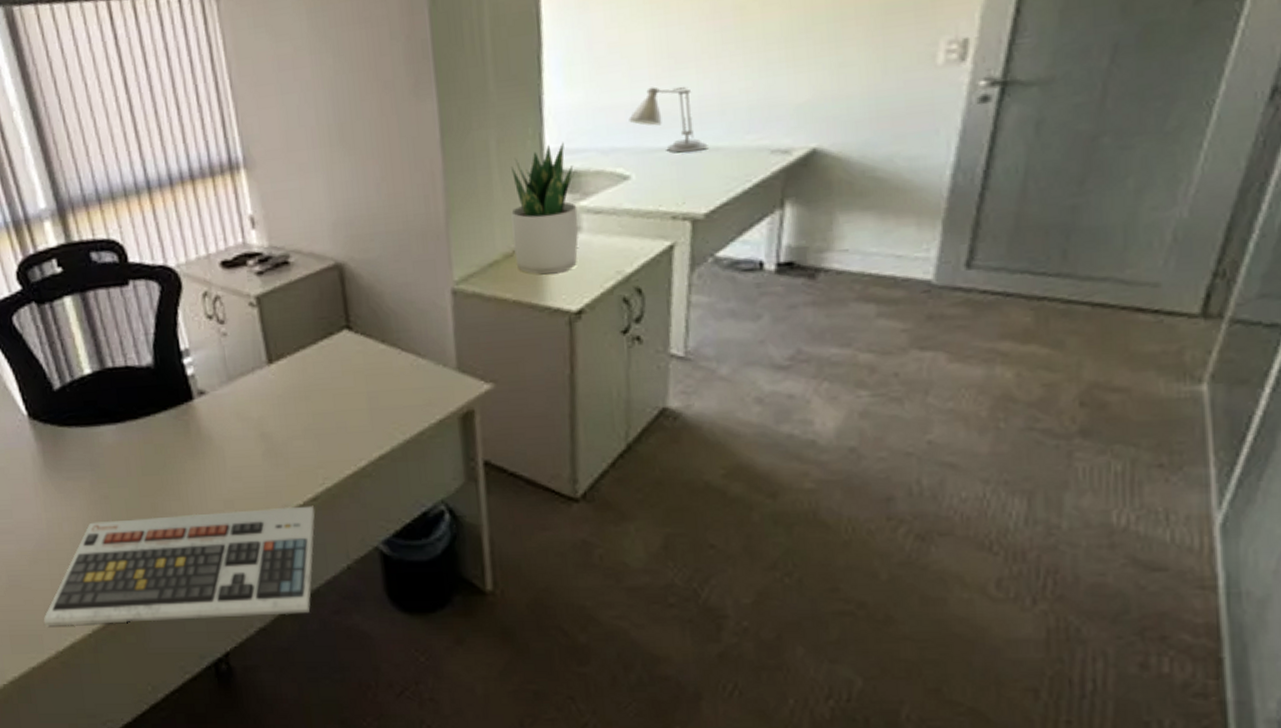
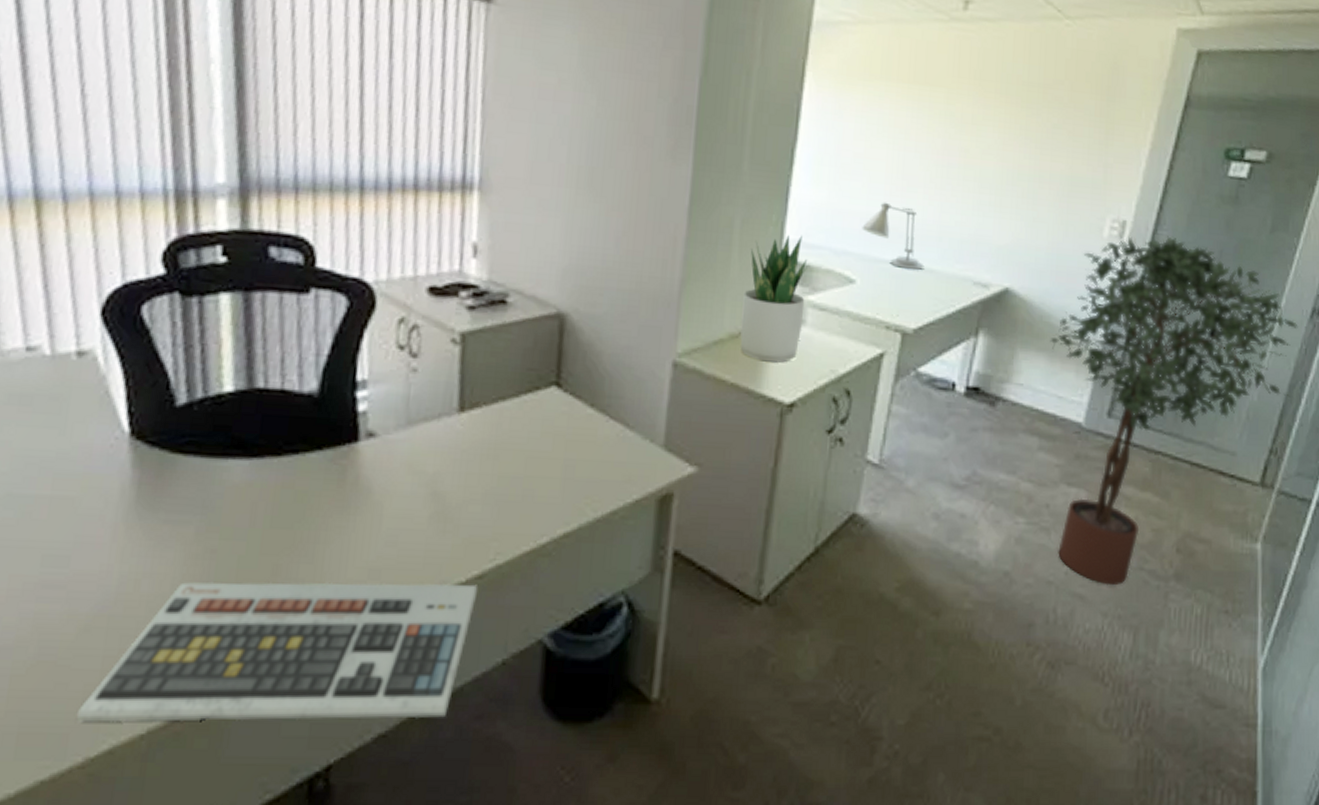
potted tree: none [877,43,1250,451] -> present [1050,236,1298,586]

